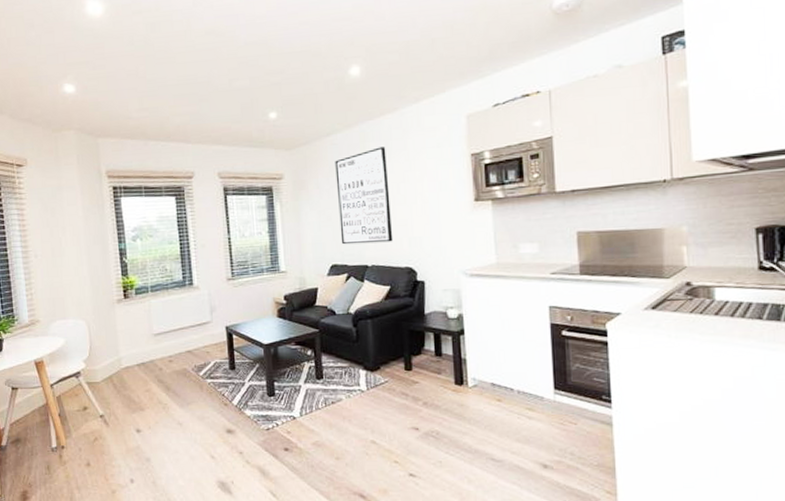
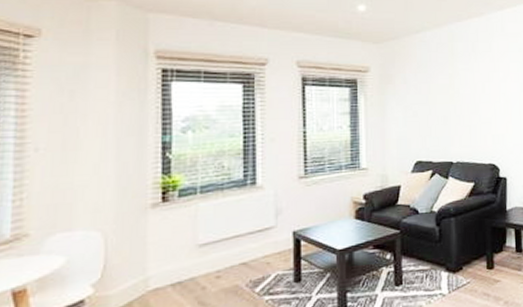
wall art: present [335,147,393,245] -> none [423,47,478,141]

